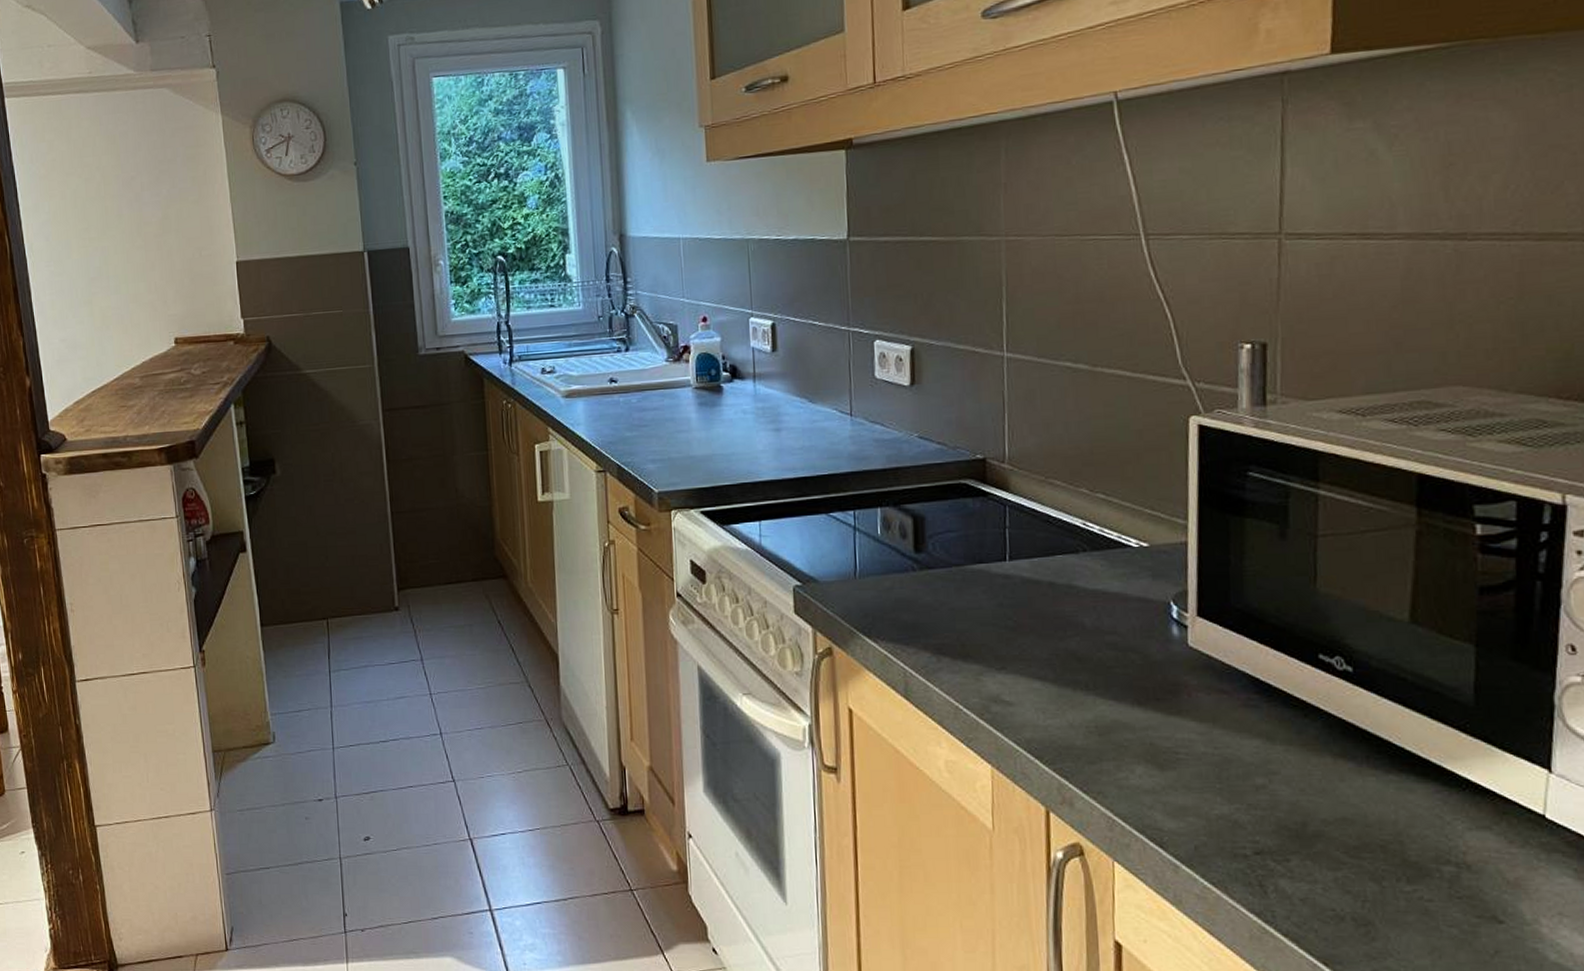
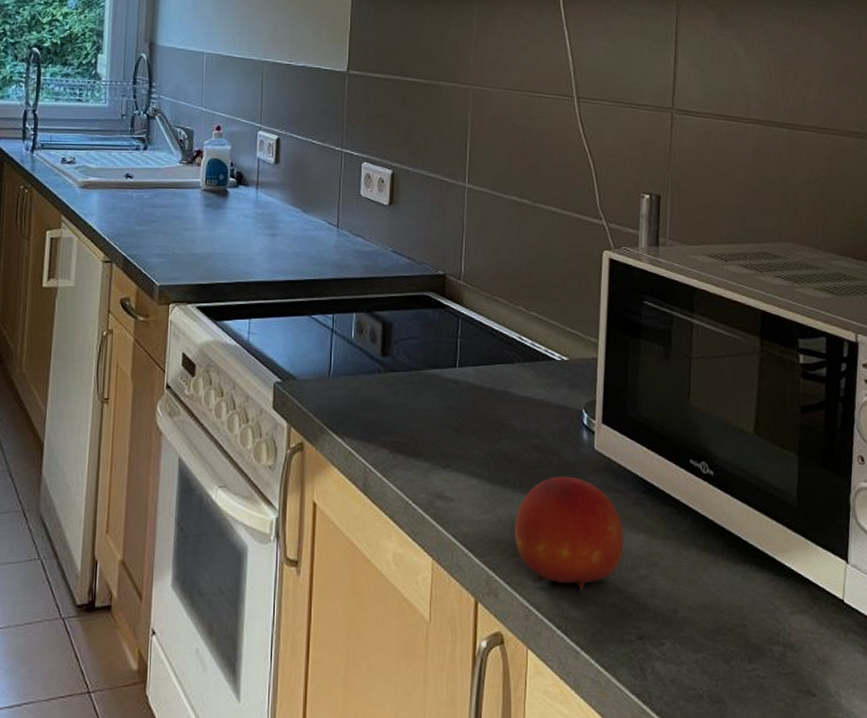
fruit: none [1090,676,1232,802] -> present [515,476,624,592]

